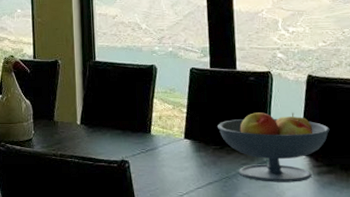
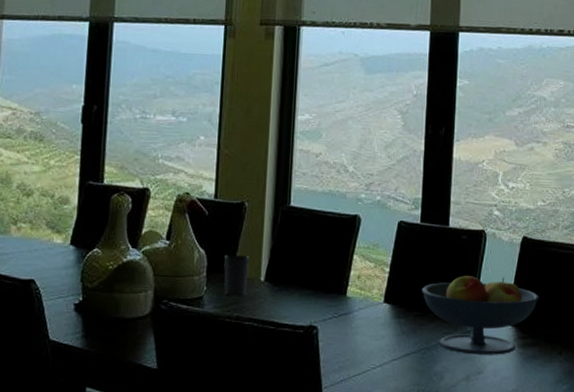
cup: none [46,103,67,137] -> present [224,254,250,296]

